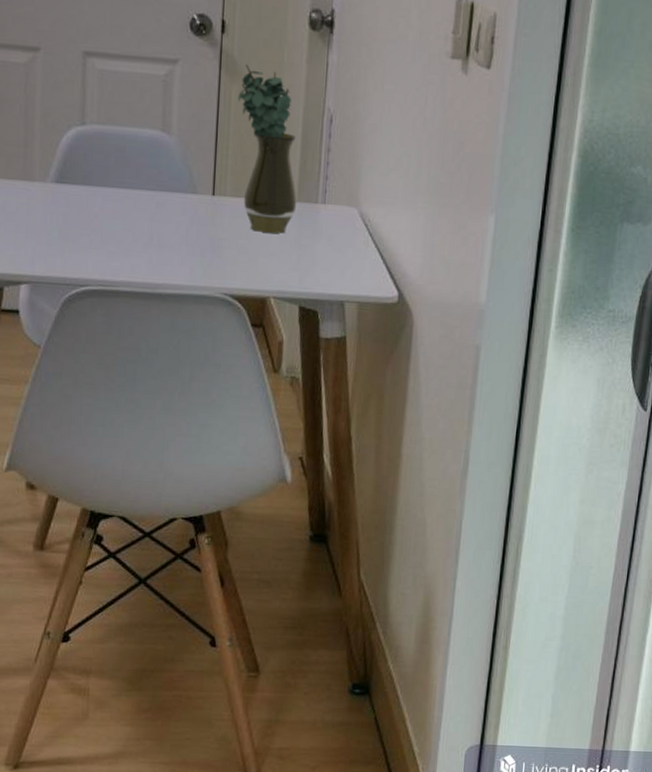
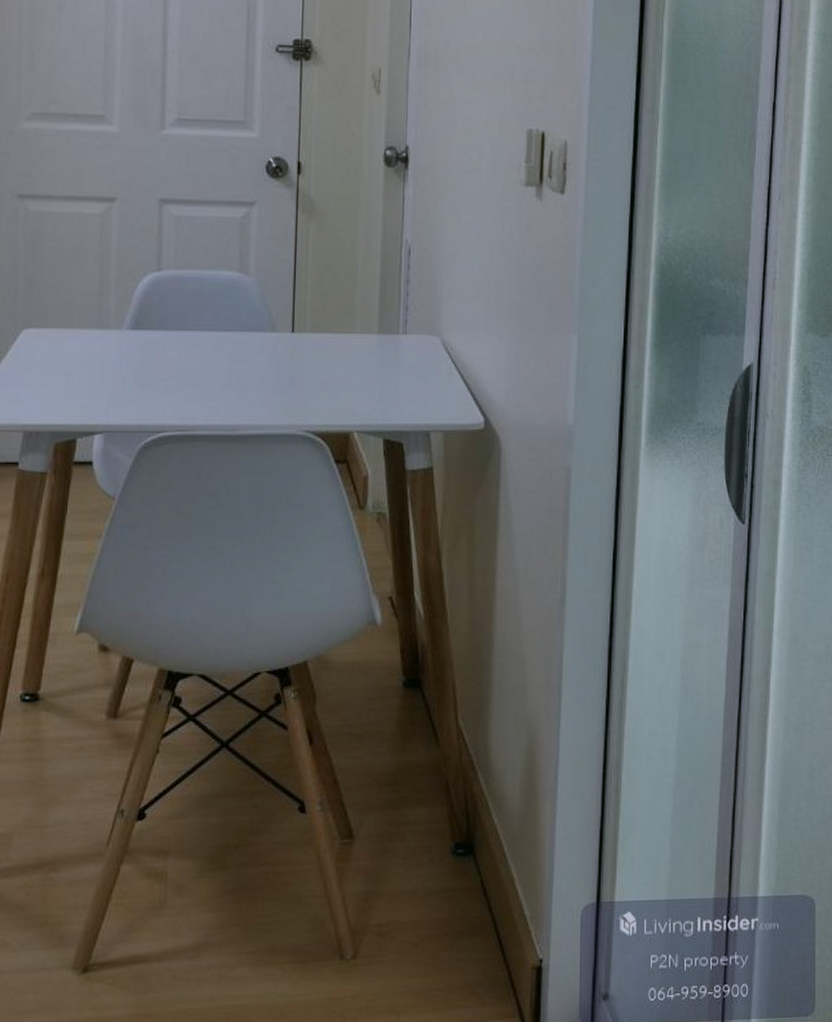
vase: present [238,64,297,234] -> none [316,202,378,366]

